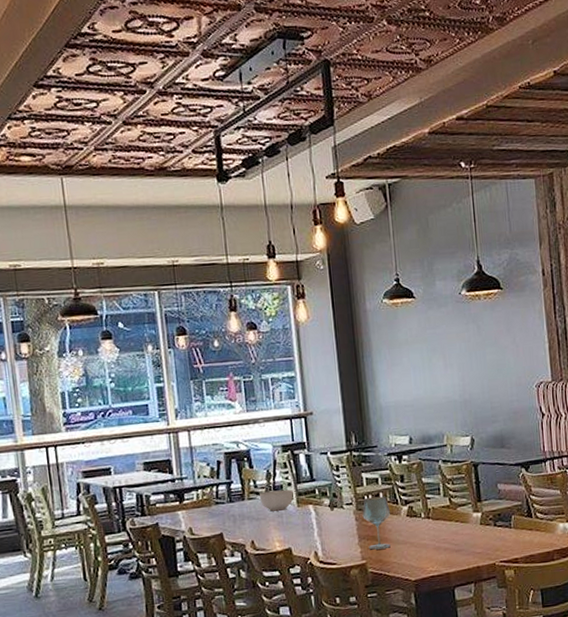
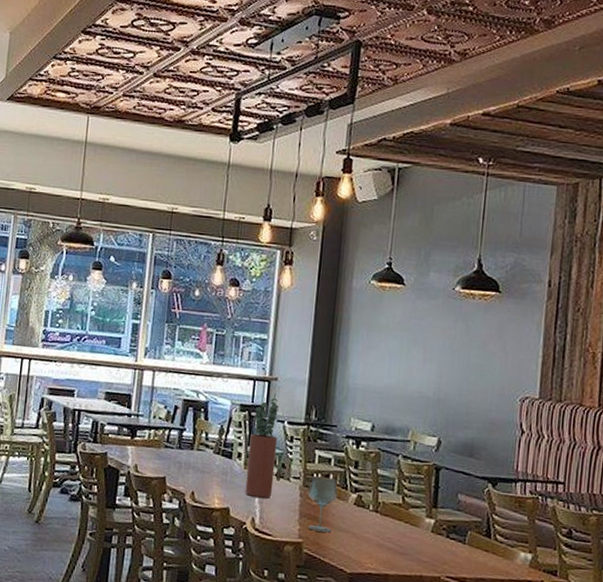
bowl: present [259,489,294,512] -> none [208,446,243,469]
vase: none [297,427,329,532] -> present [245,392,280,499]

